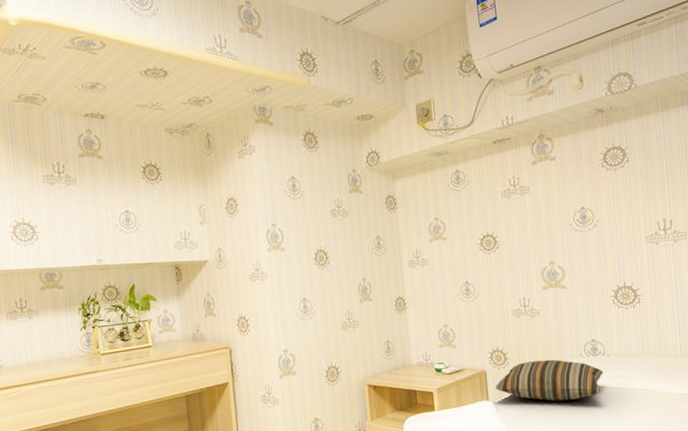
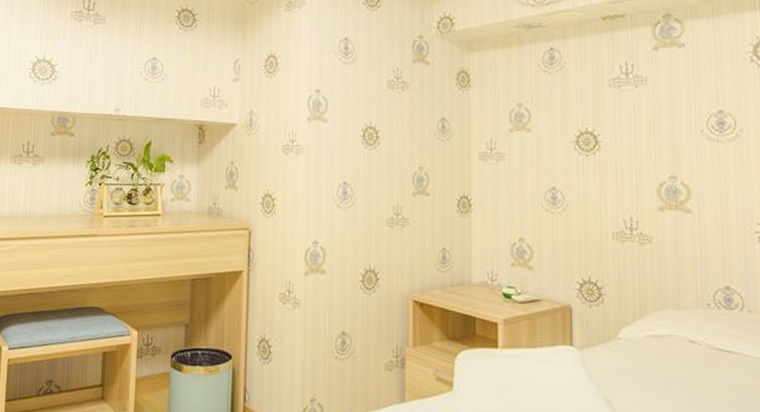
pillow: present [495,359,603,402] -> none [584,302,740,365]

